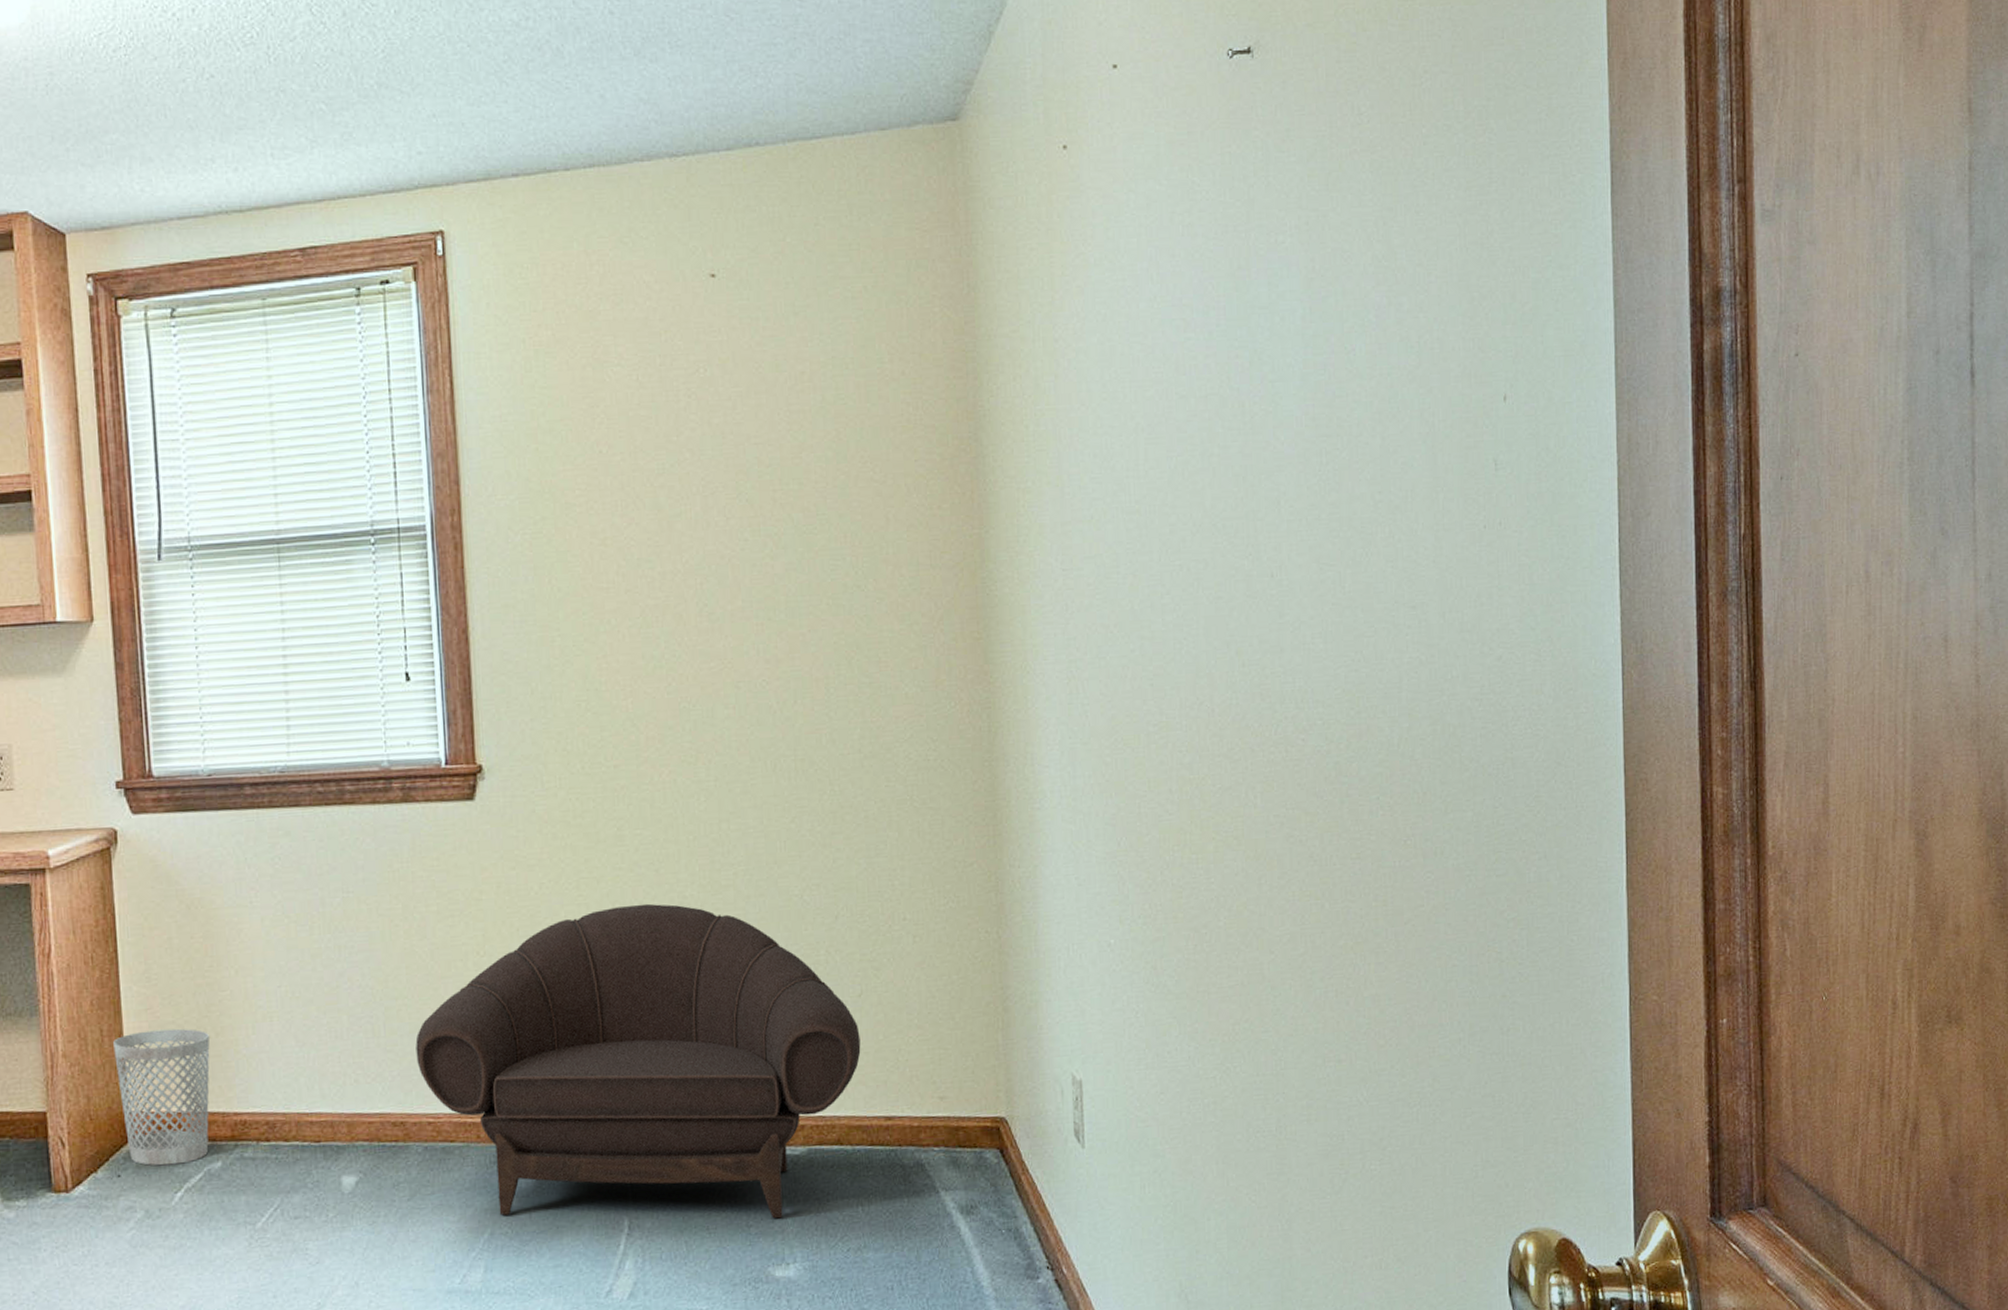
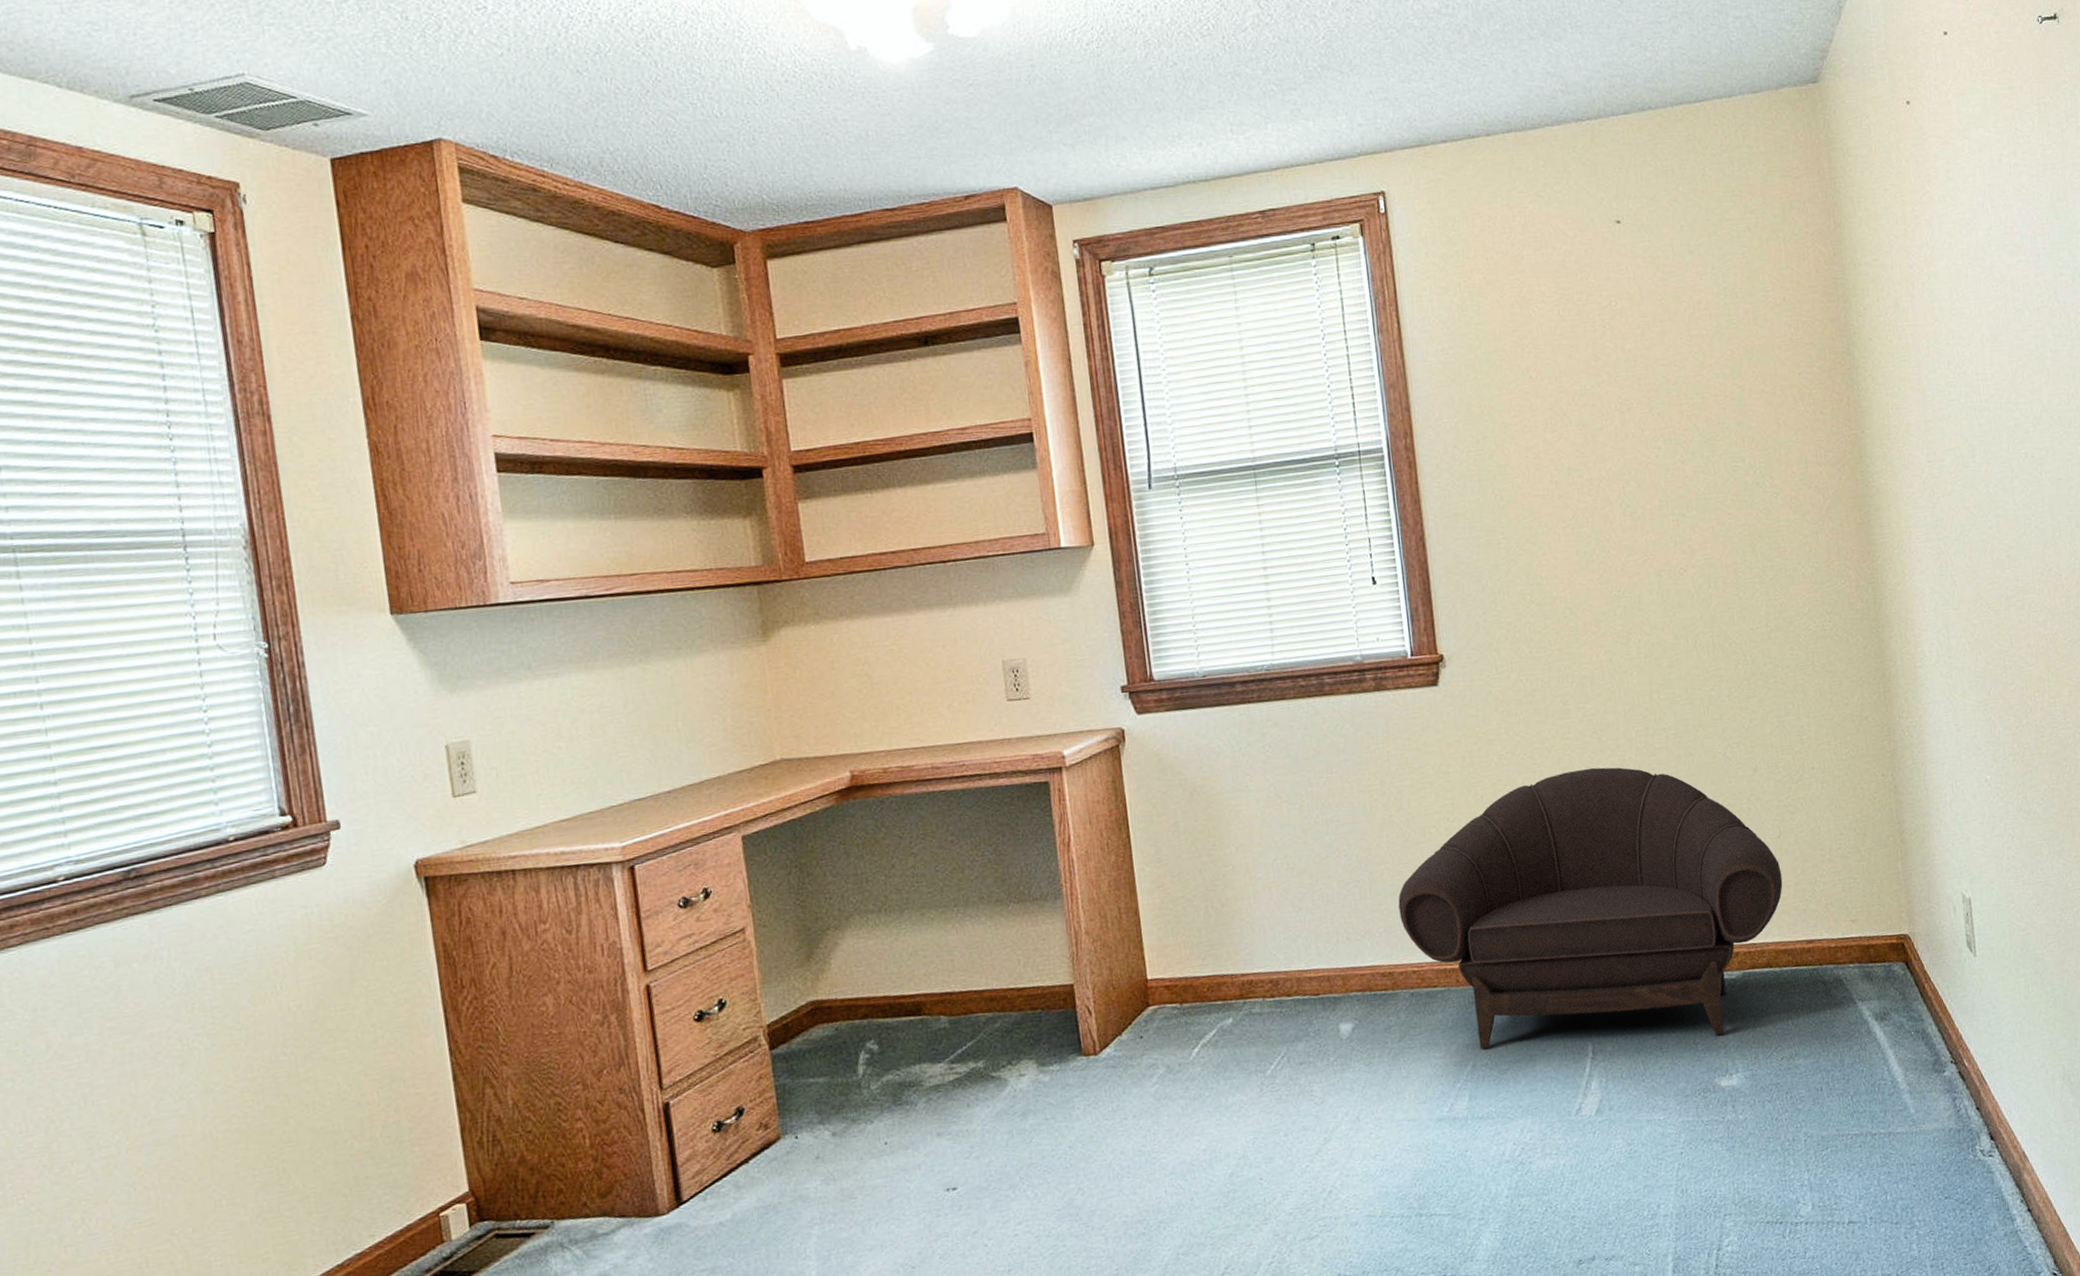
wastebasket: present [113,1028,210,1166] -> none [1130,902,1220,1026]

